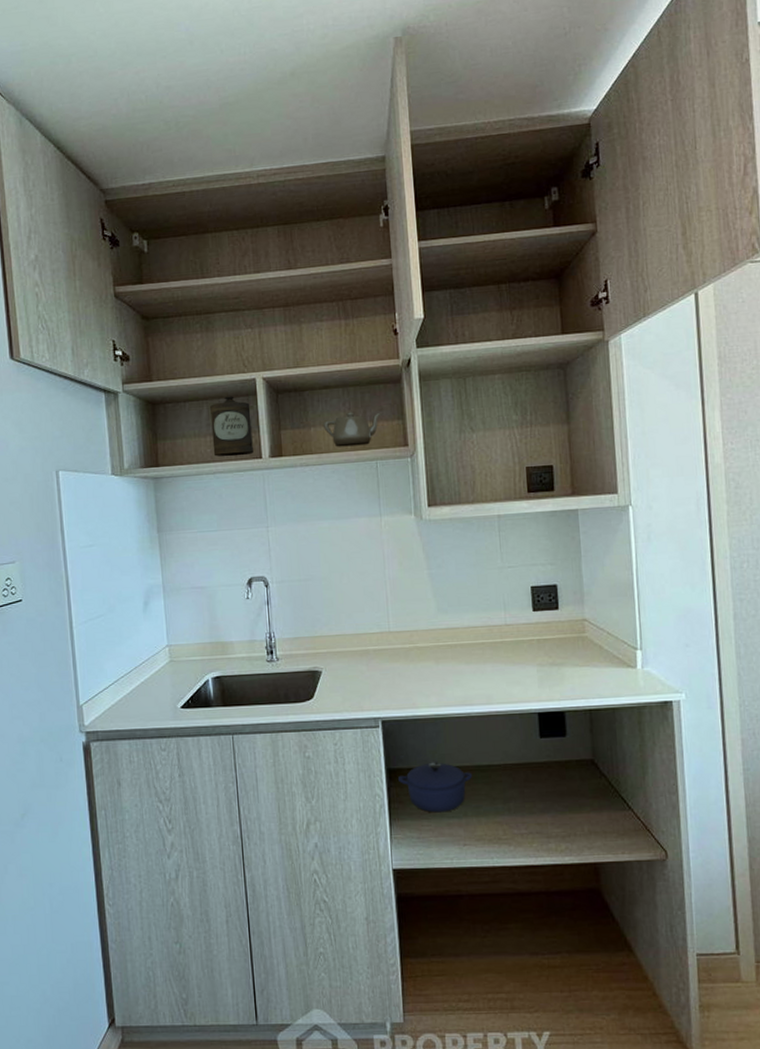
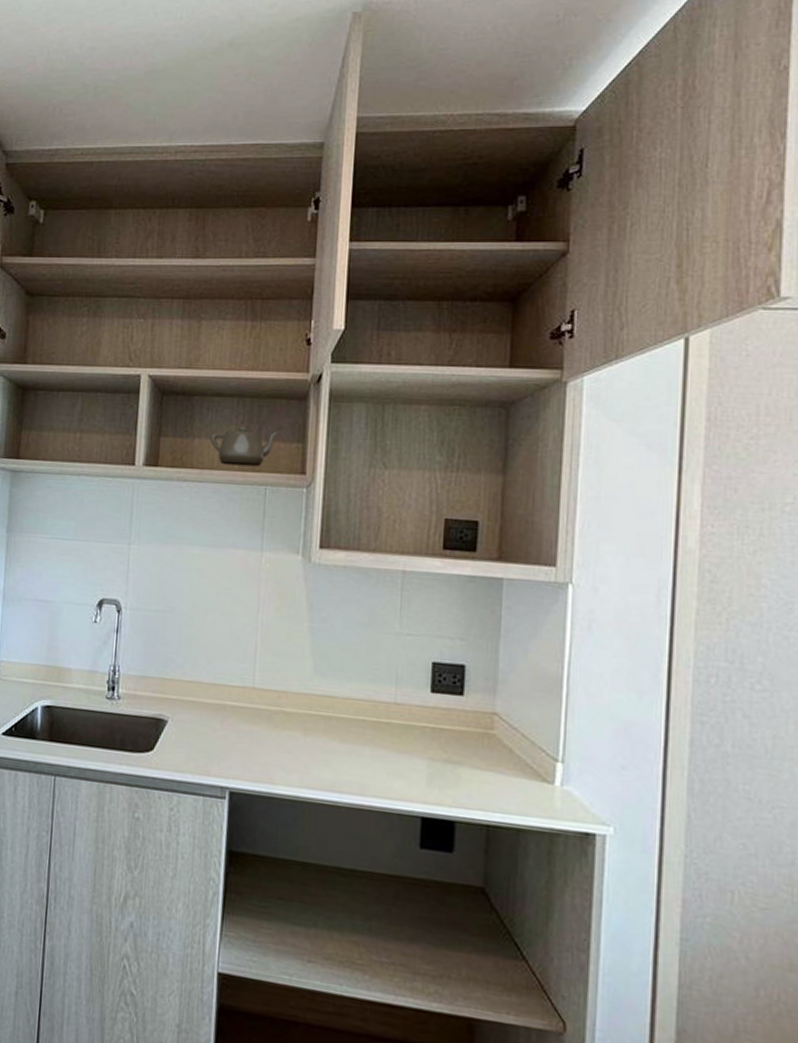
canister: present [210,395,253,457] -> none [81,389,130,460]
cooking pot: present [397,762,473,813] -> none [238,852,330,917]

